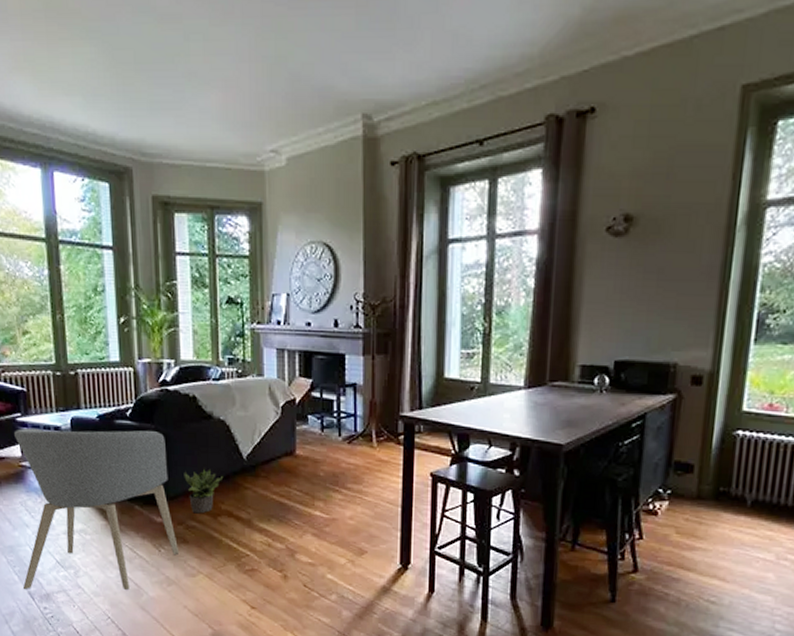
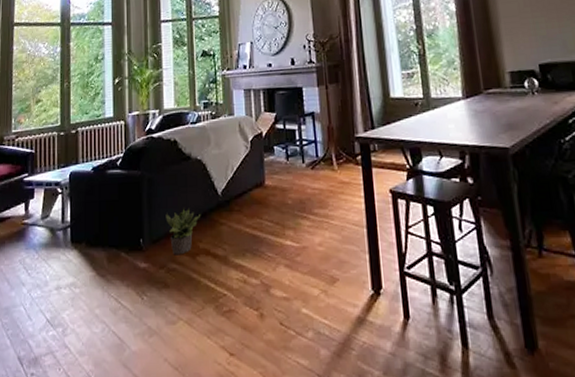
armchair: present [14,428,180,590] -> none [13,177,161,355]

